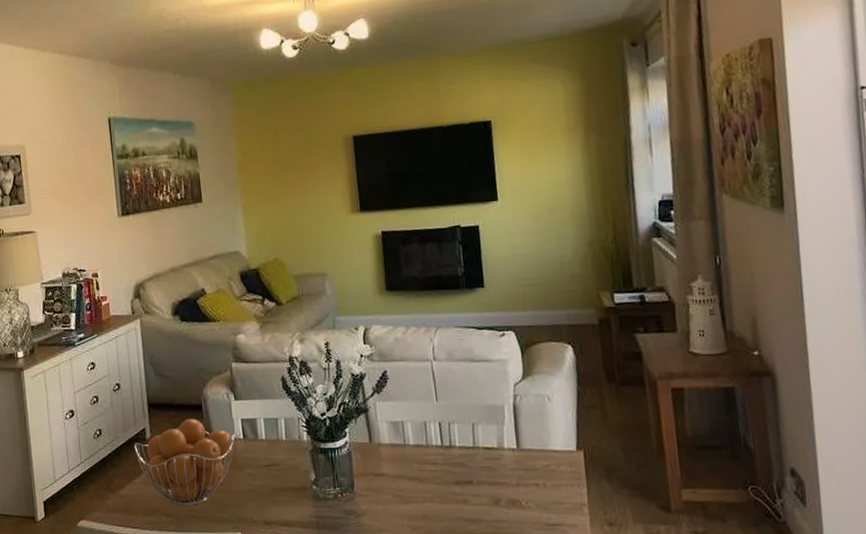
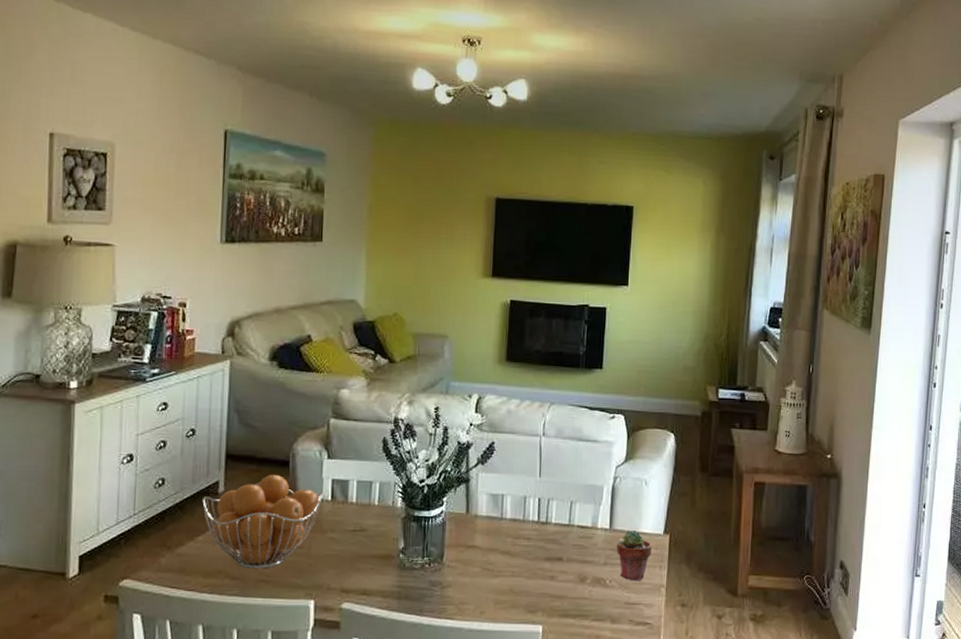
potted succulent: none [526,448,567,501] -> present [616,530,652,581]

